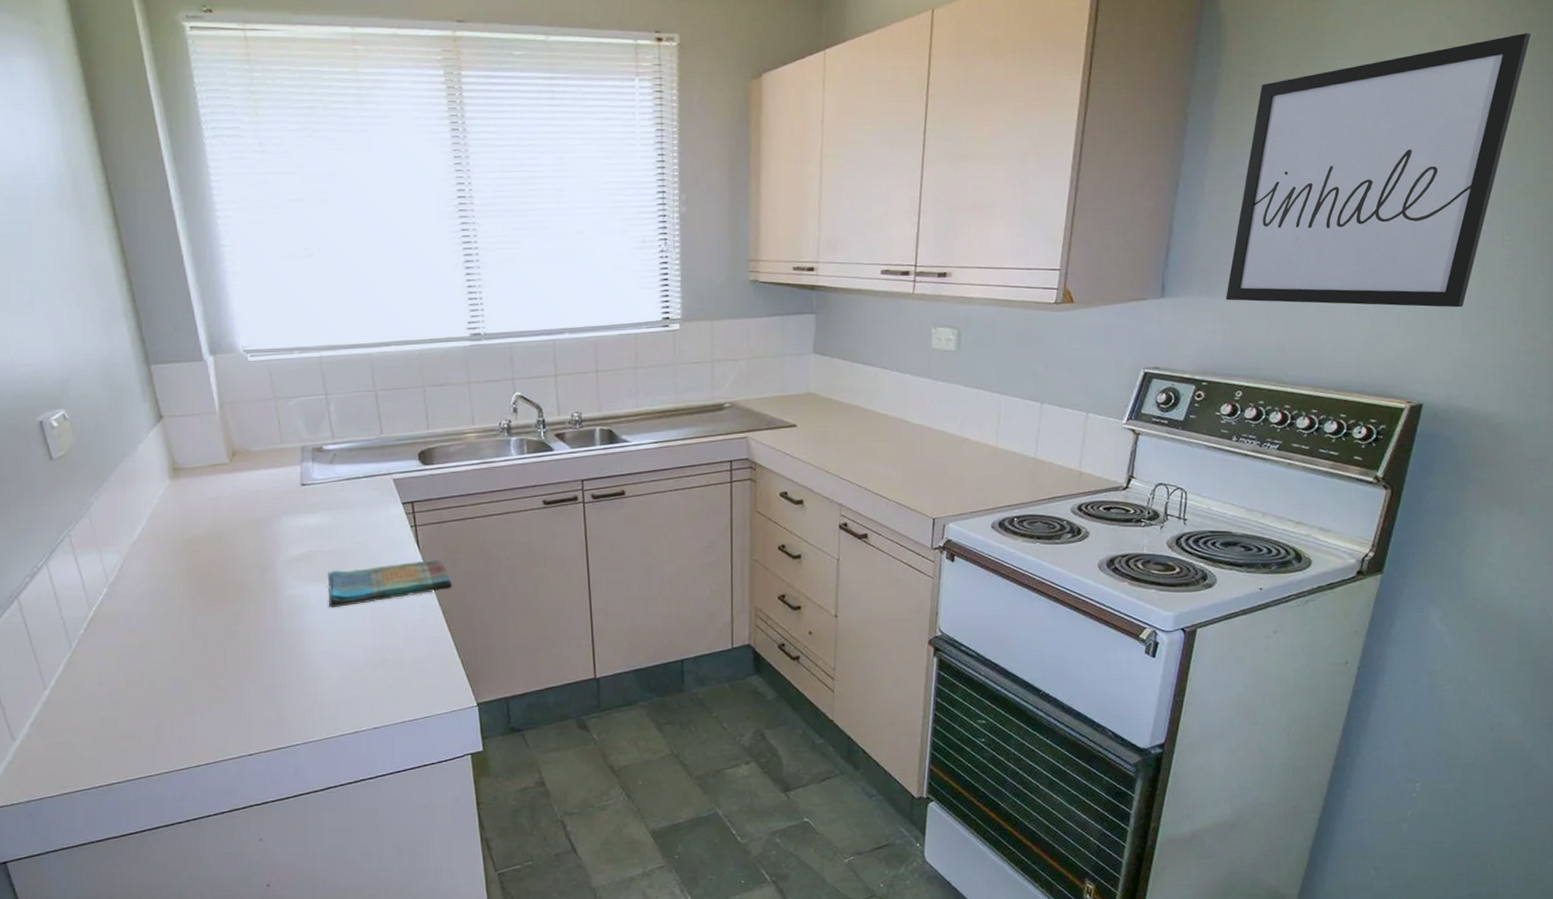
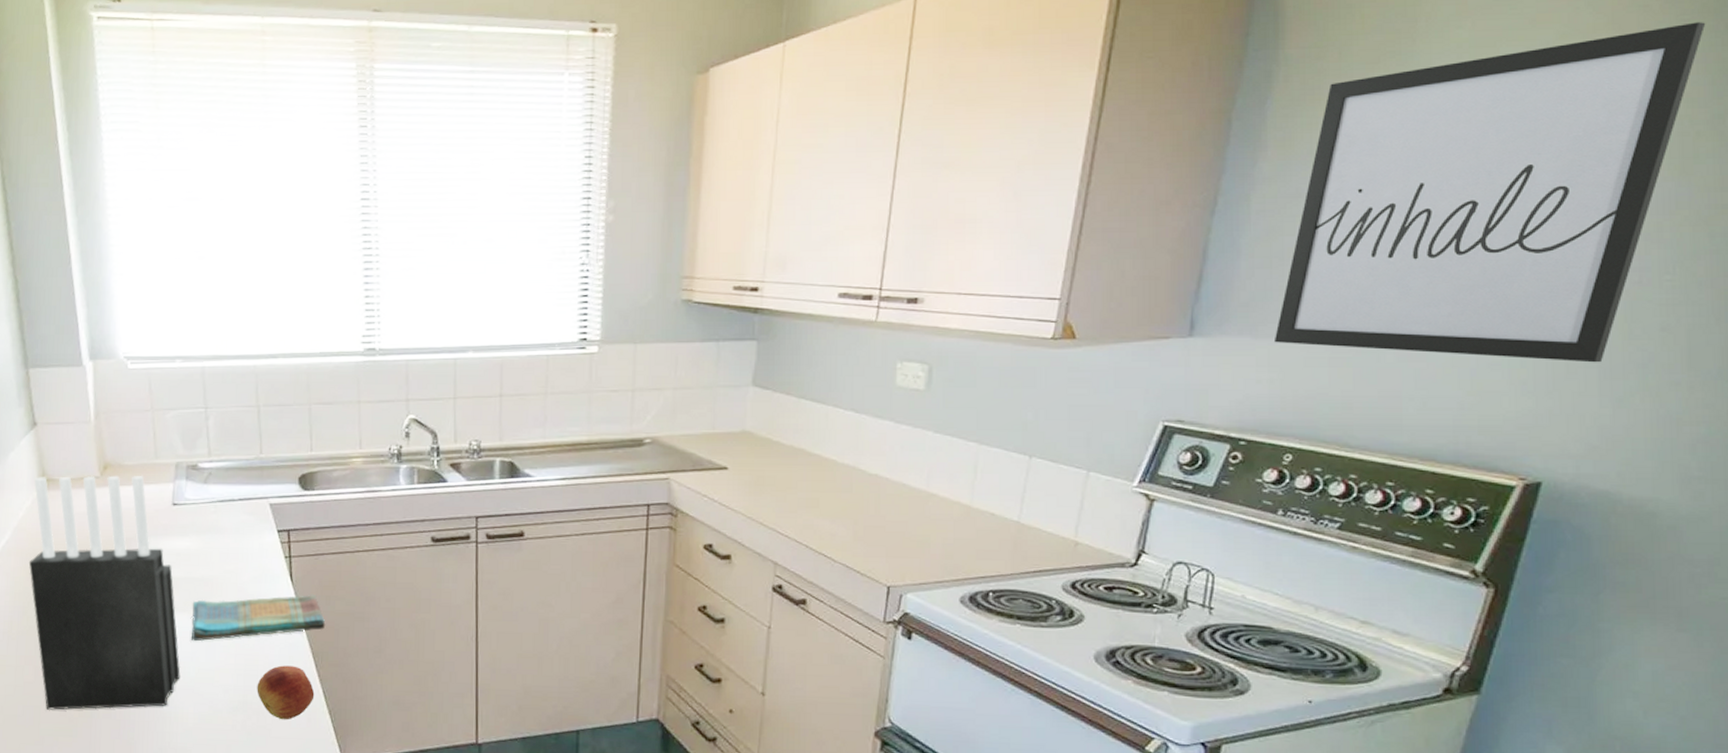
knife block: none [164,459,321,681] -> present [28,475,181,710]
fruit: none [393,623,447,672] -> present [257,665,315,720]

